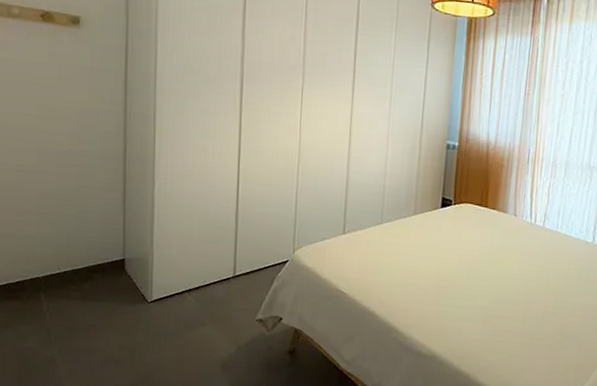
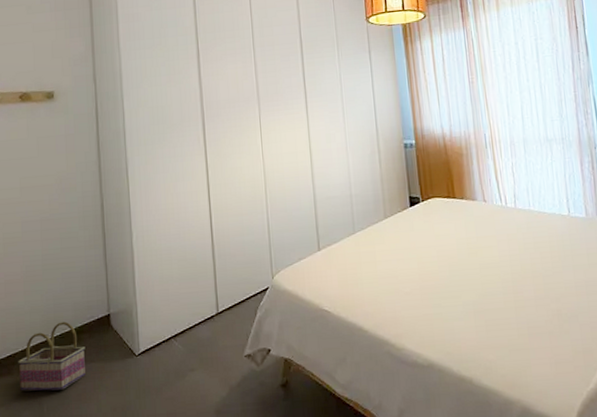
basket: none [27,258,97,322] -> present [18,321,85,392]

